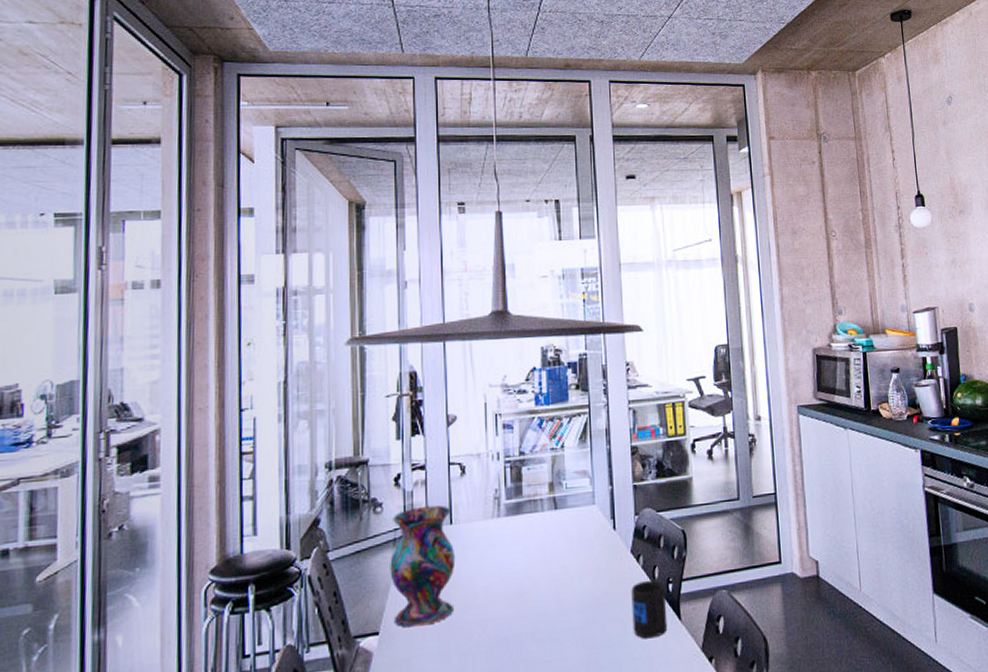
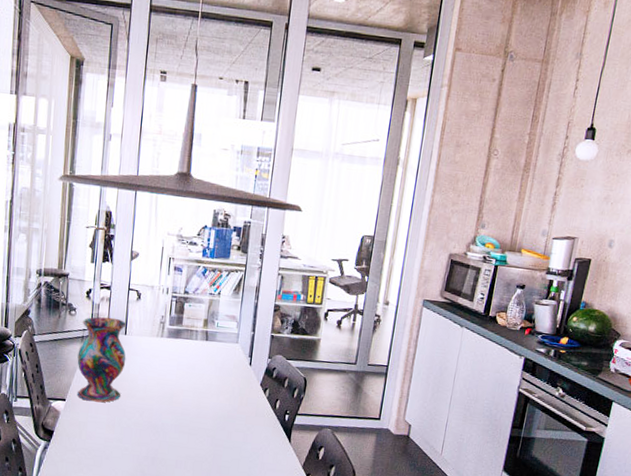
mug: present [631,580,668,639] -> none [252,408,283,451]

